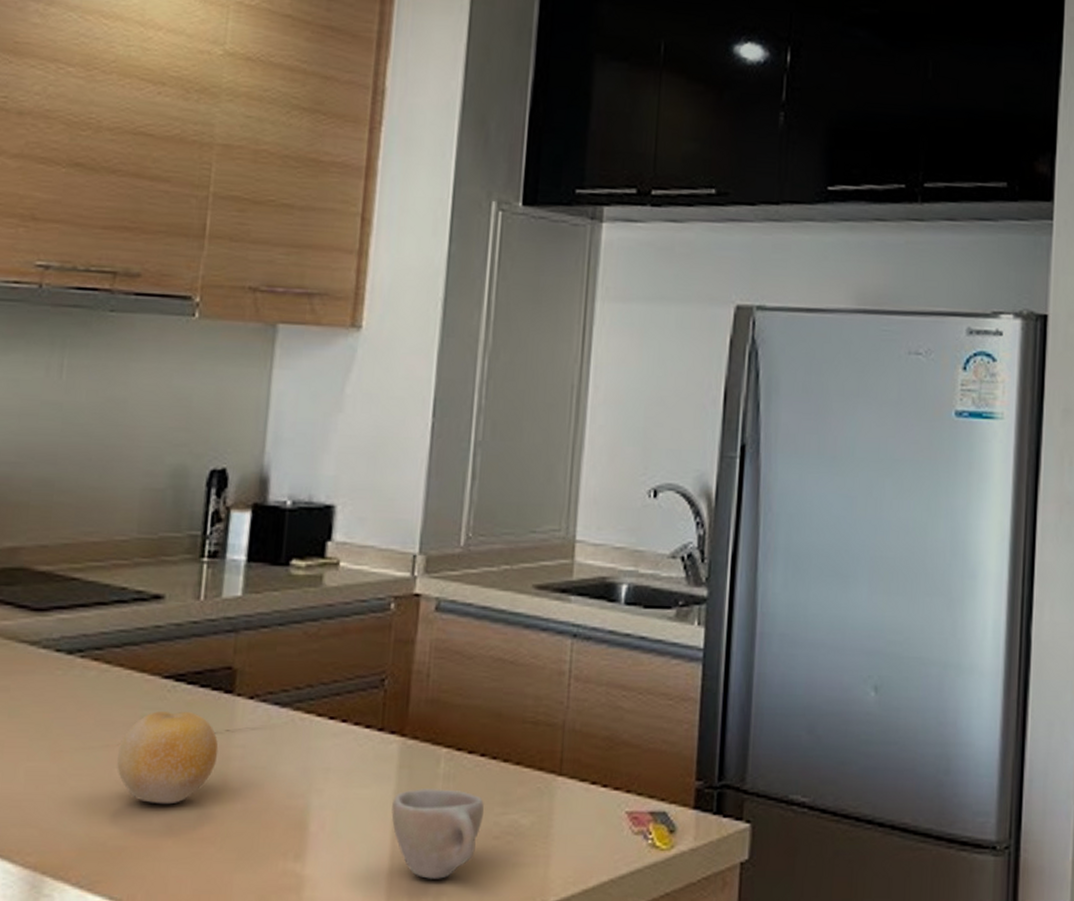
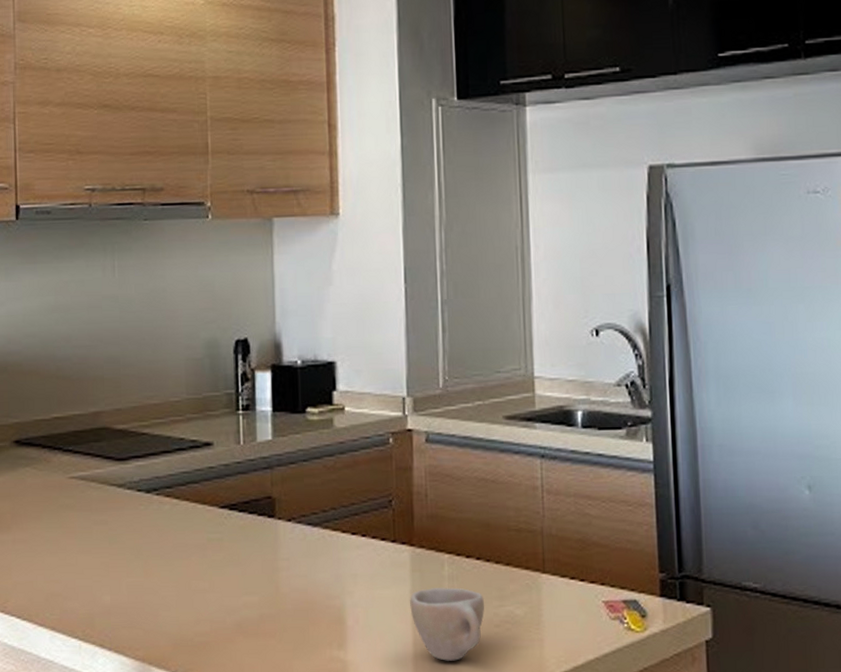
fruit: present [117,711,219,805] -> none [194,534,269,608]

